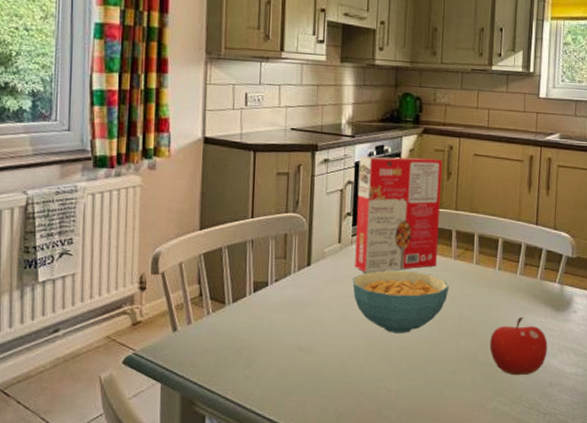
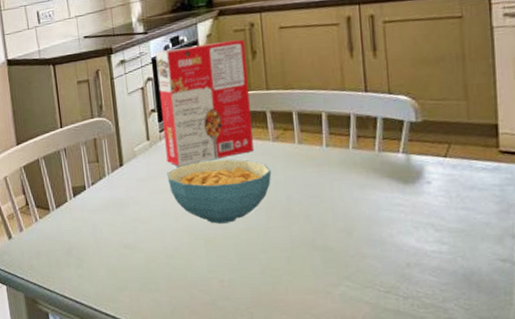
fruit: present [490,316,548,376] -> none [327,194,399,258]

